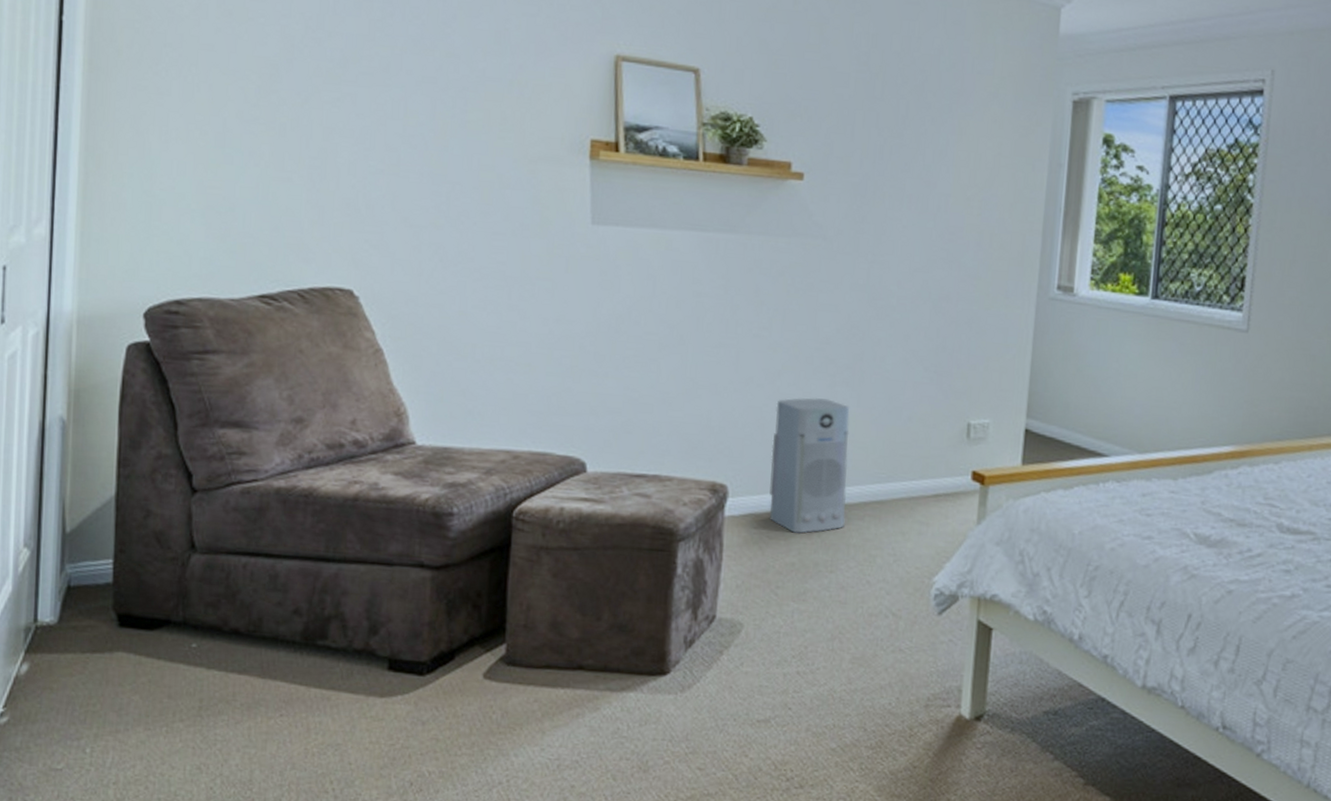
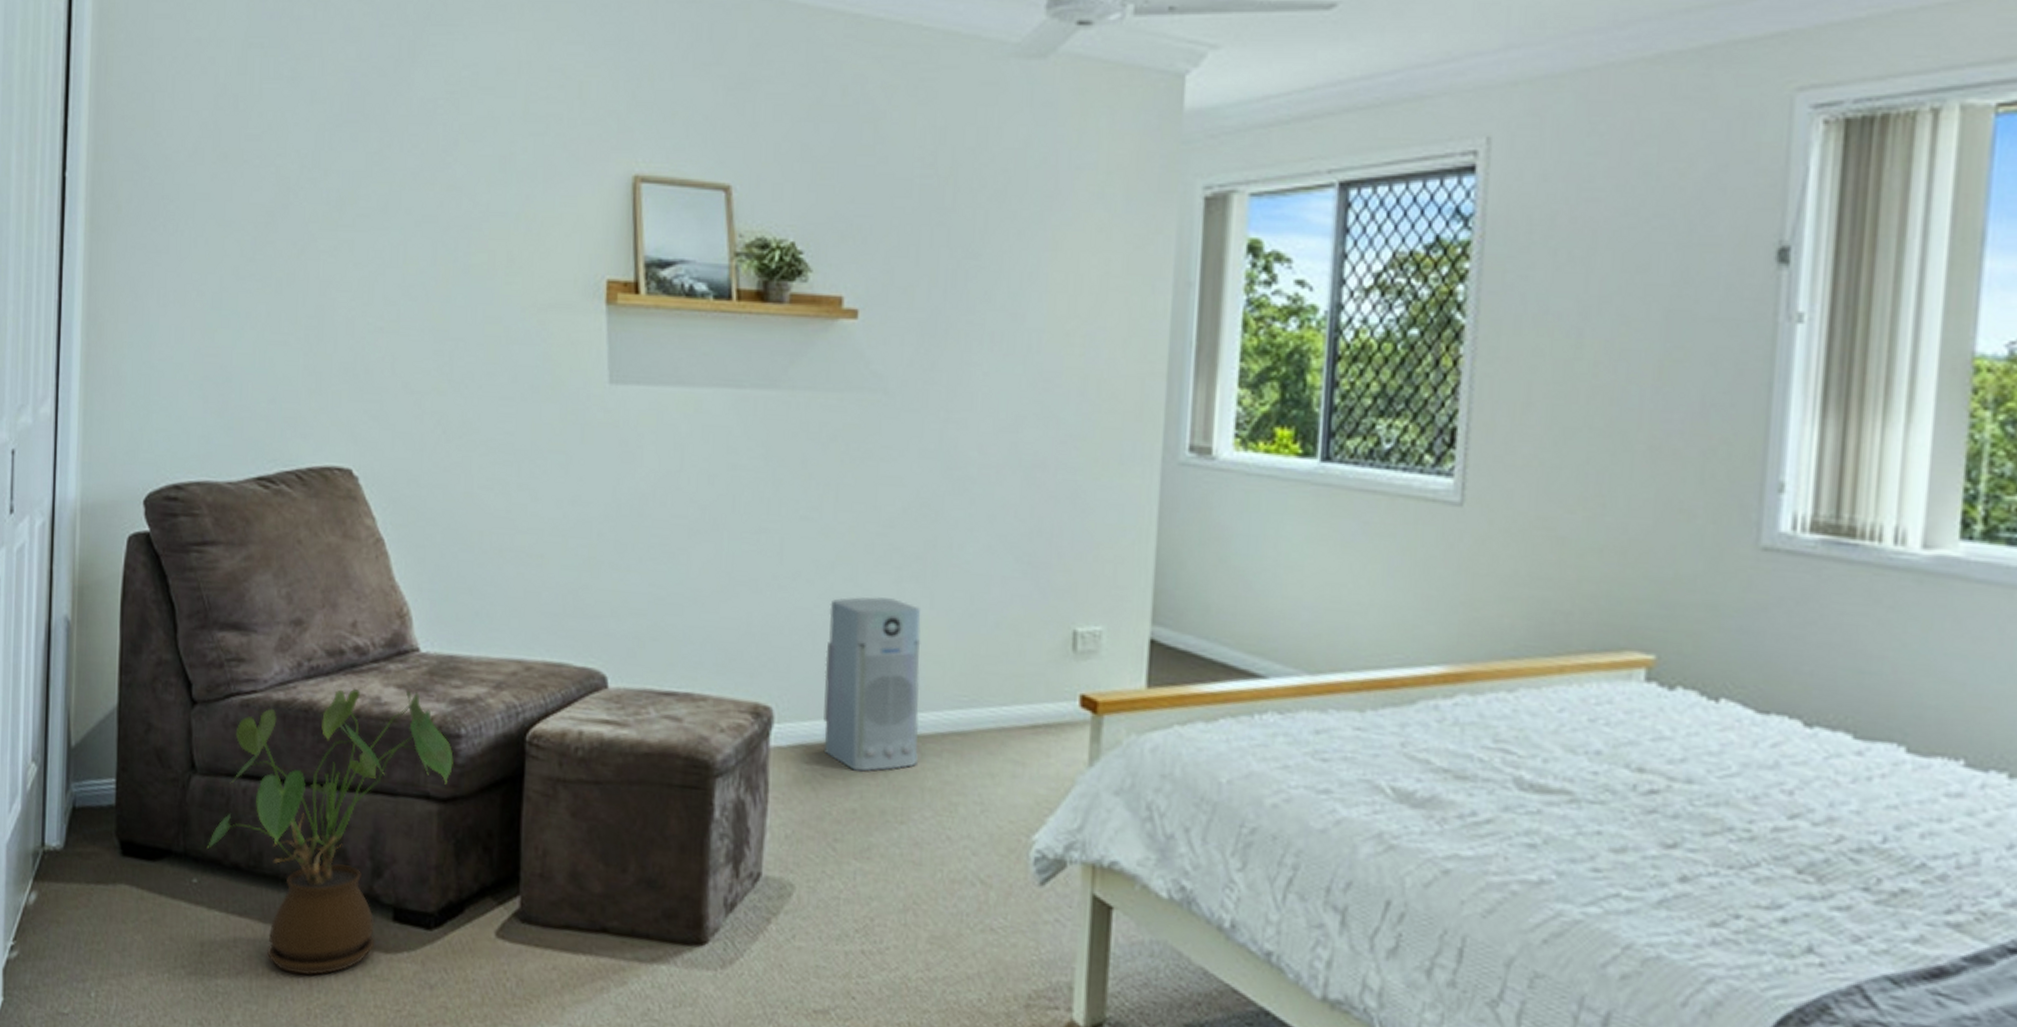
house plant: none [206,476,446,721] -> present [206,688,453,976]

